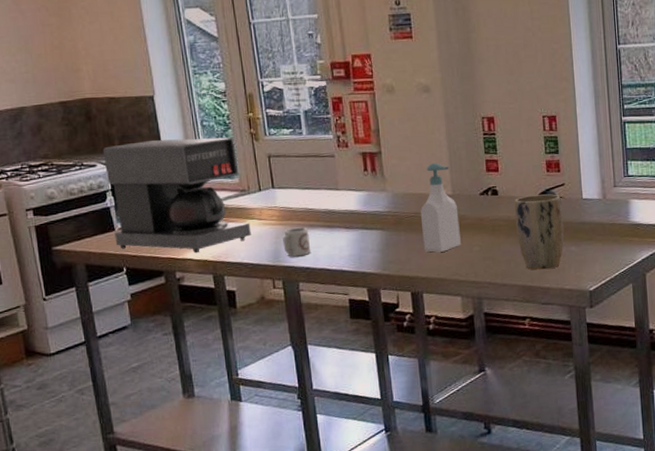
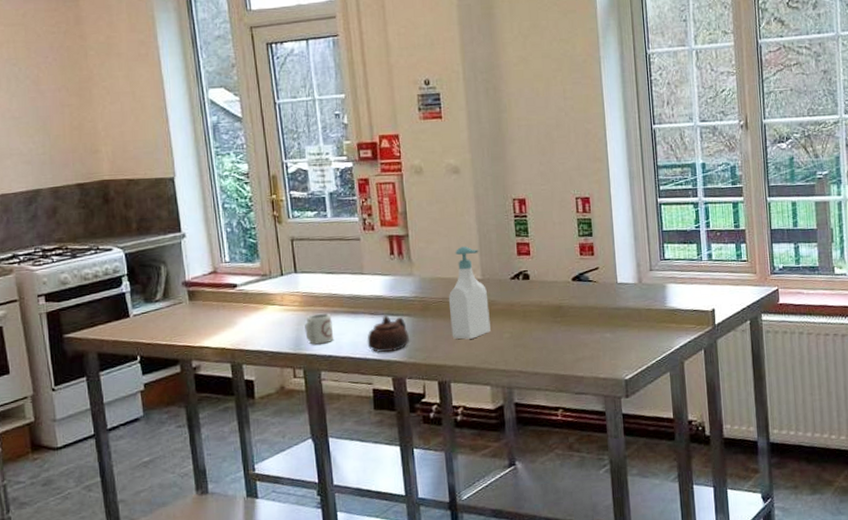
coffee maker: present [103,137,251,253] -> none [120,220,272,341]
teapot: none [342,229,383,265] -> present [367,315,409,353]
plant pot: present [514,194,564,270] -> none [546,278,599,358]

